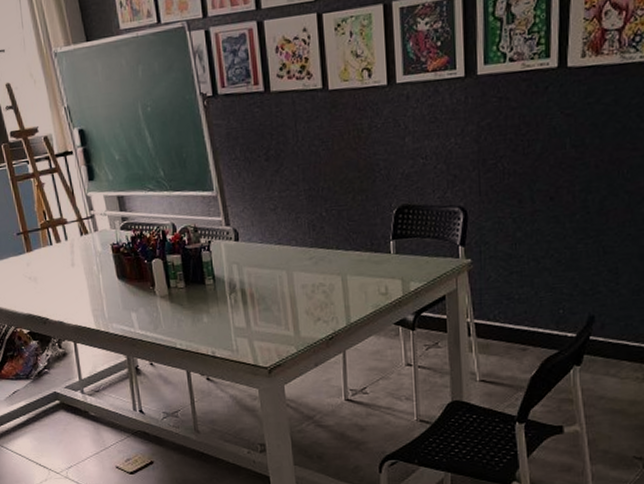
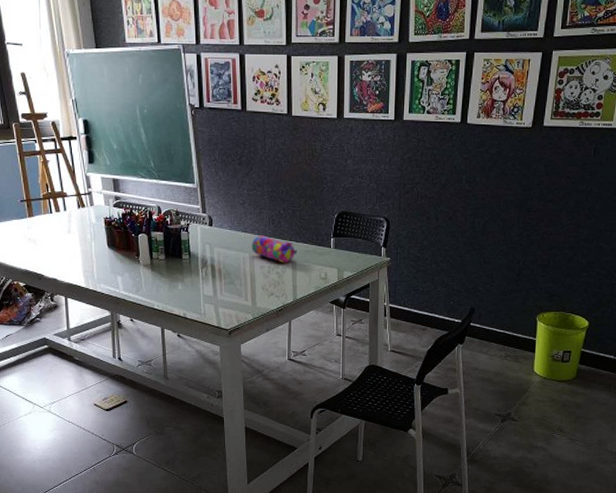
pencil case: none [289,246,348,279] -> present [252,235,298,263]

